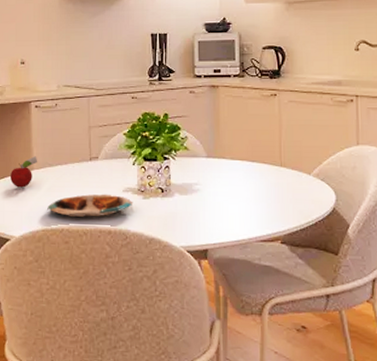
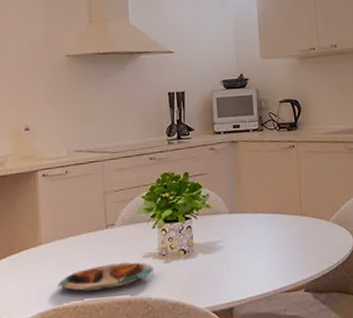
fruit: present [11,156,38,188] -> none [14,229,47,266]

